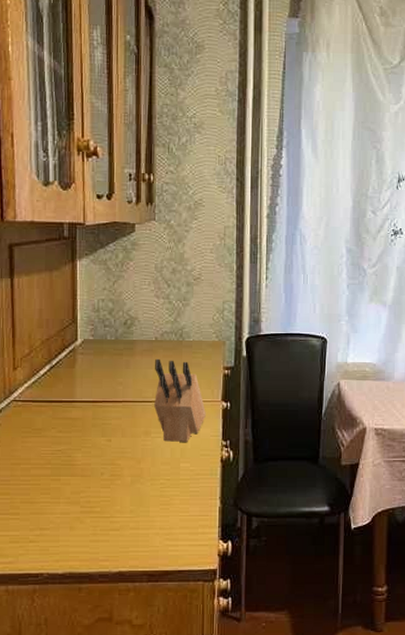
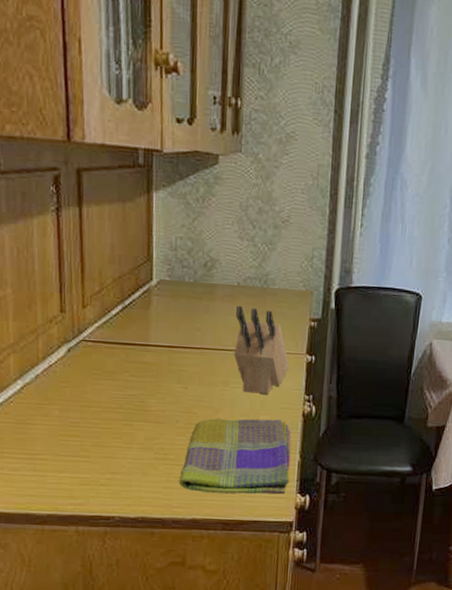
dish towel: none [105,466,212,544] -> present [179,418,292,495]

